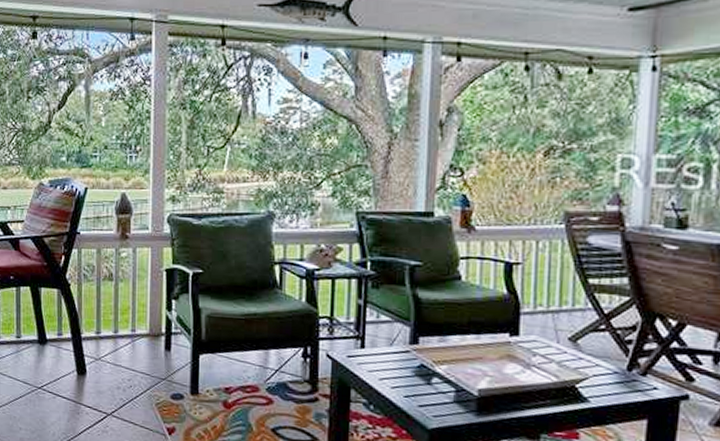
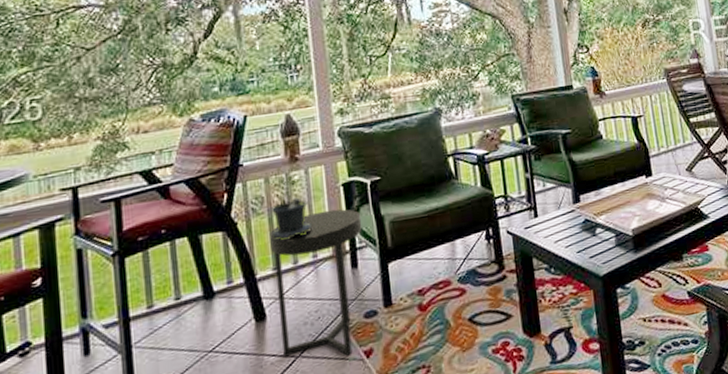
side table: none [96,290,180,427] -> present [269,209,362,356]
potted plant: none [98,241,133,309] -> present [270,166,312,241]

